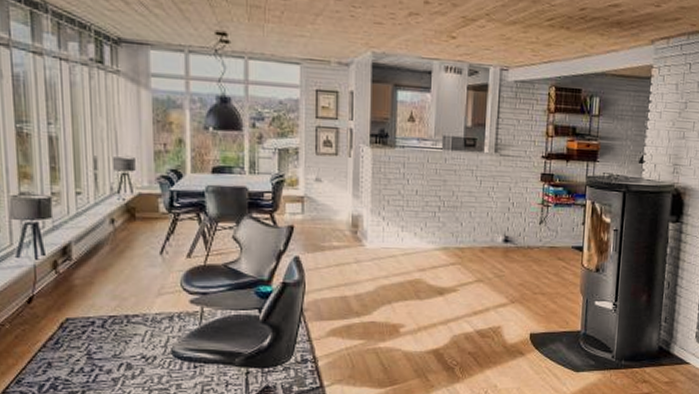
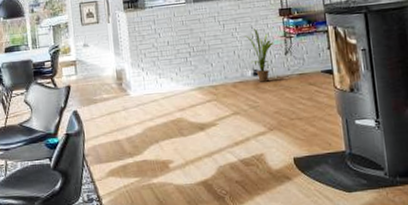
house plant: none [501,190,533,251] -> present [244,26,274,82]

